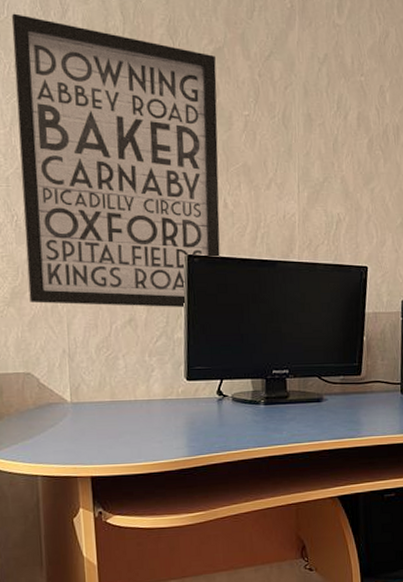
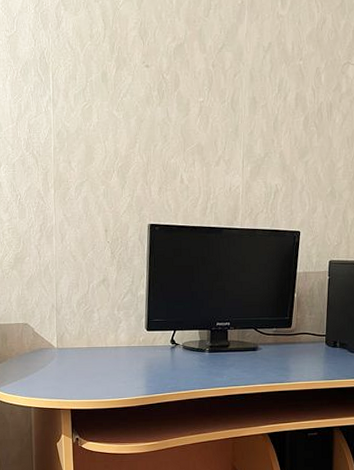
wall art: present [11,13,220,308] -> none [19,27,178,270]

